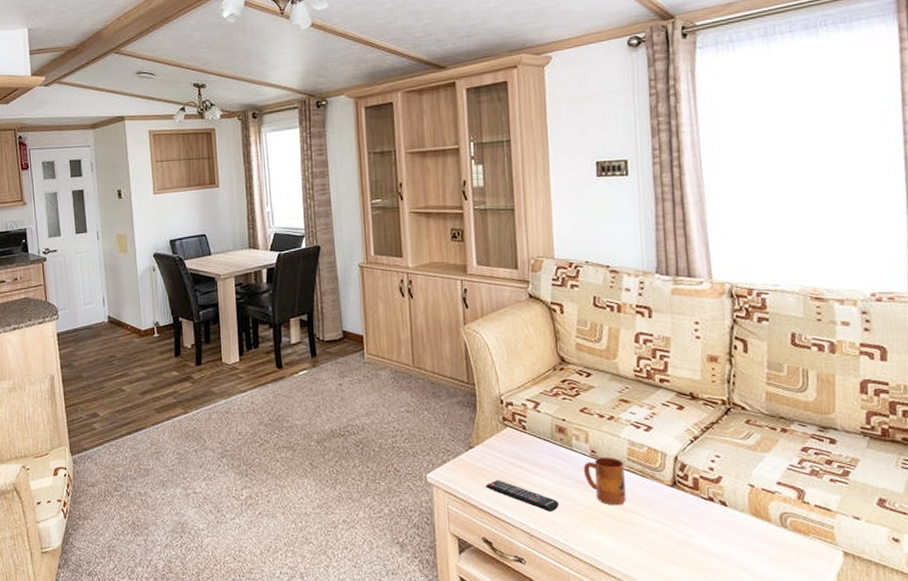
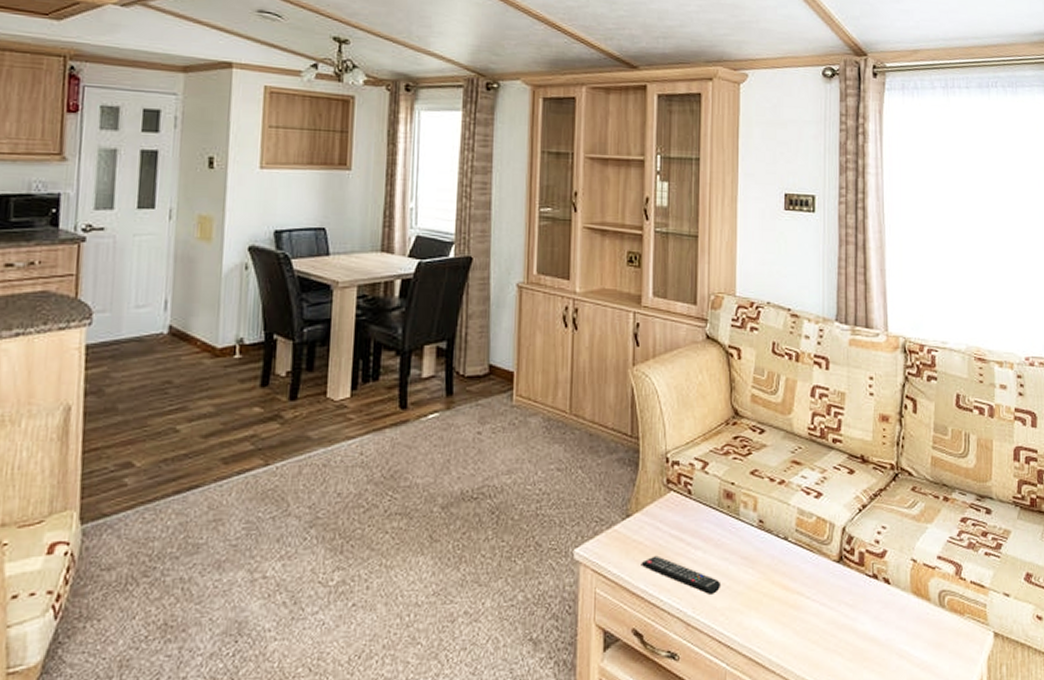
mug: present [583,456,626,506] -> none [749,527,791,586]

